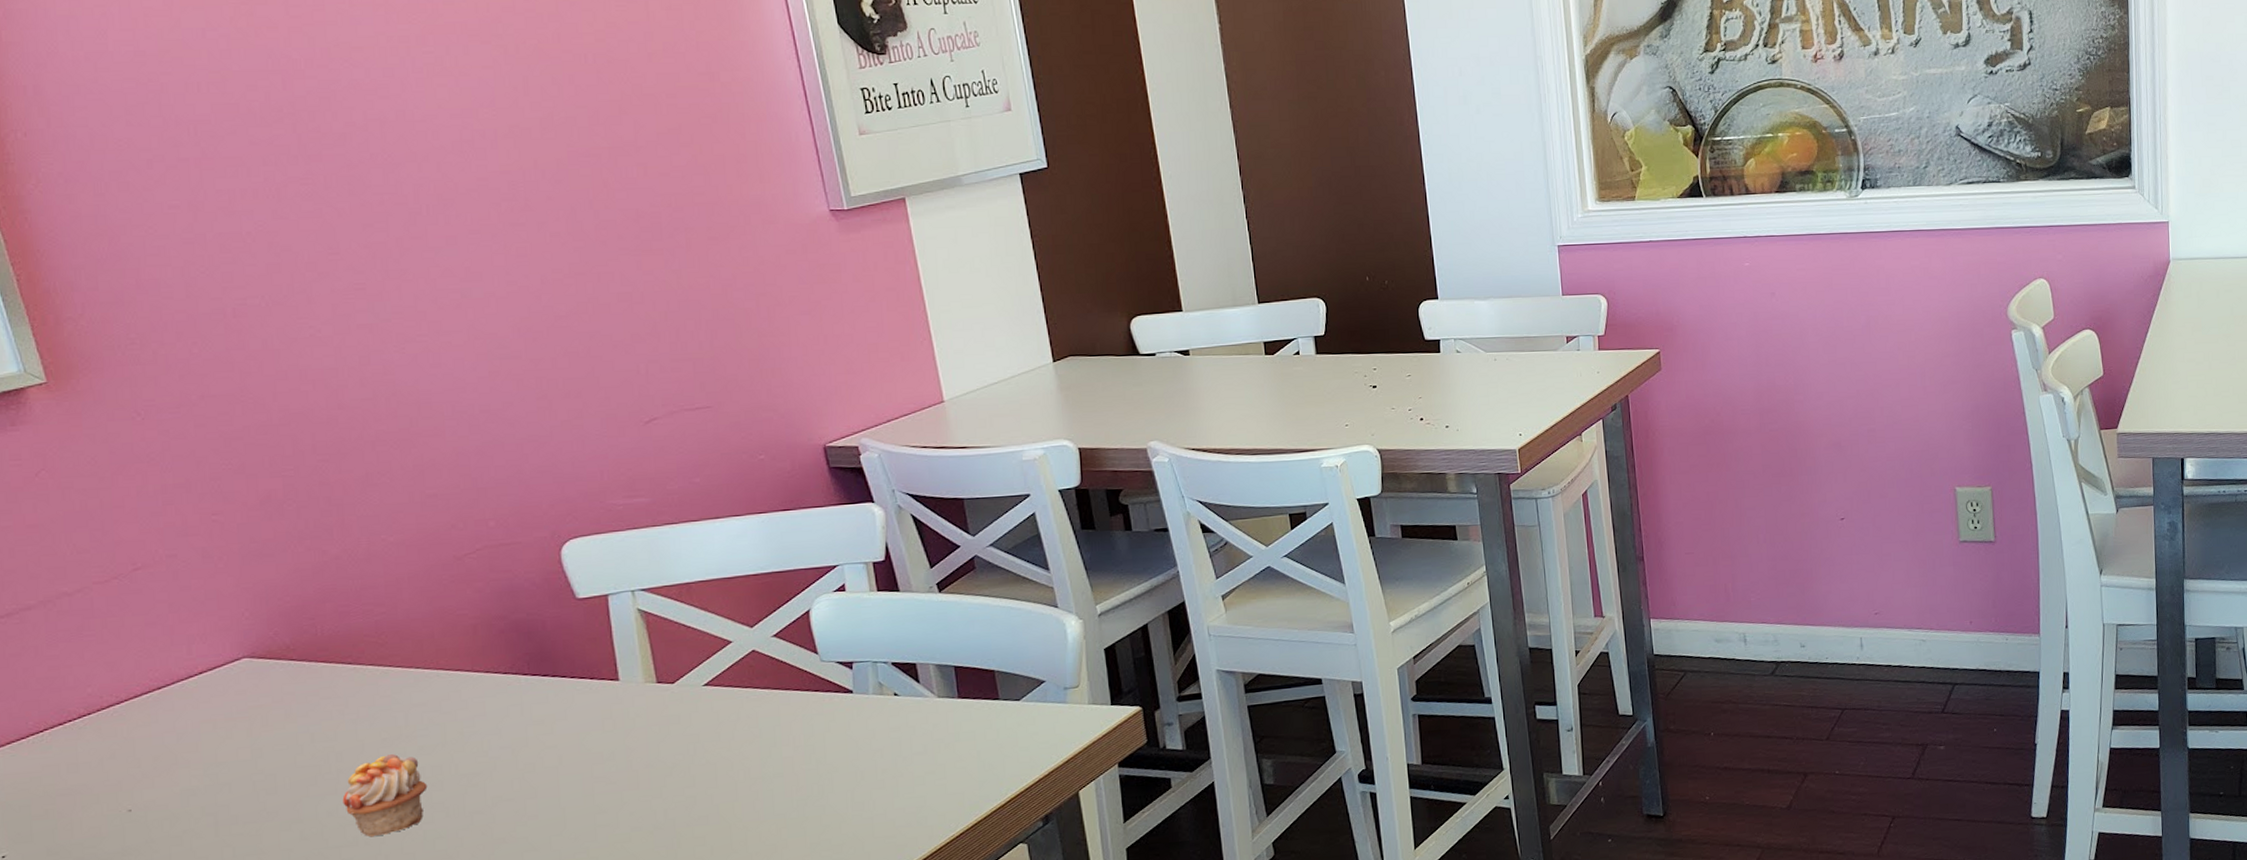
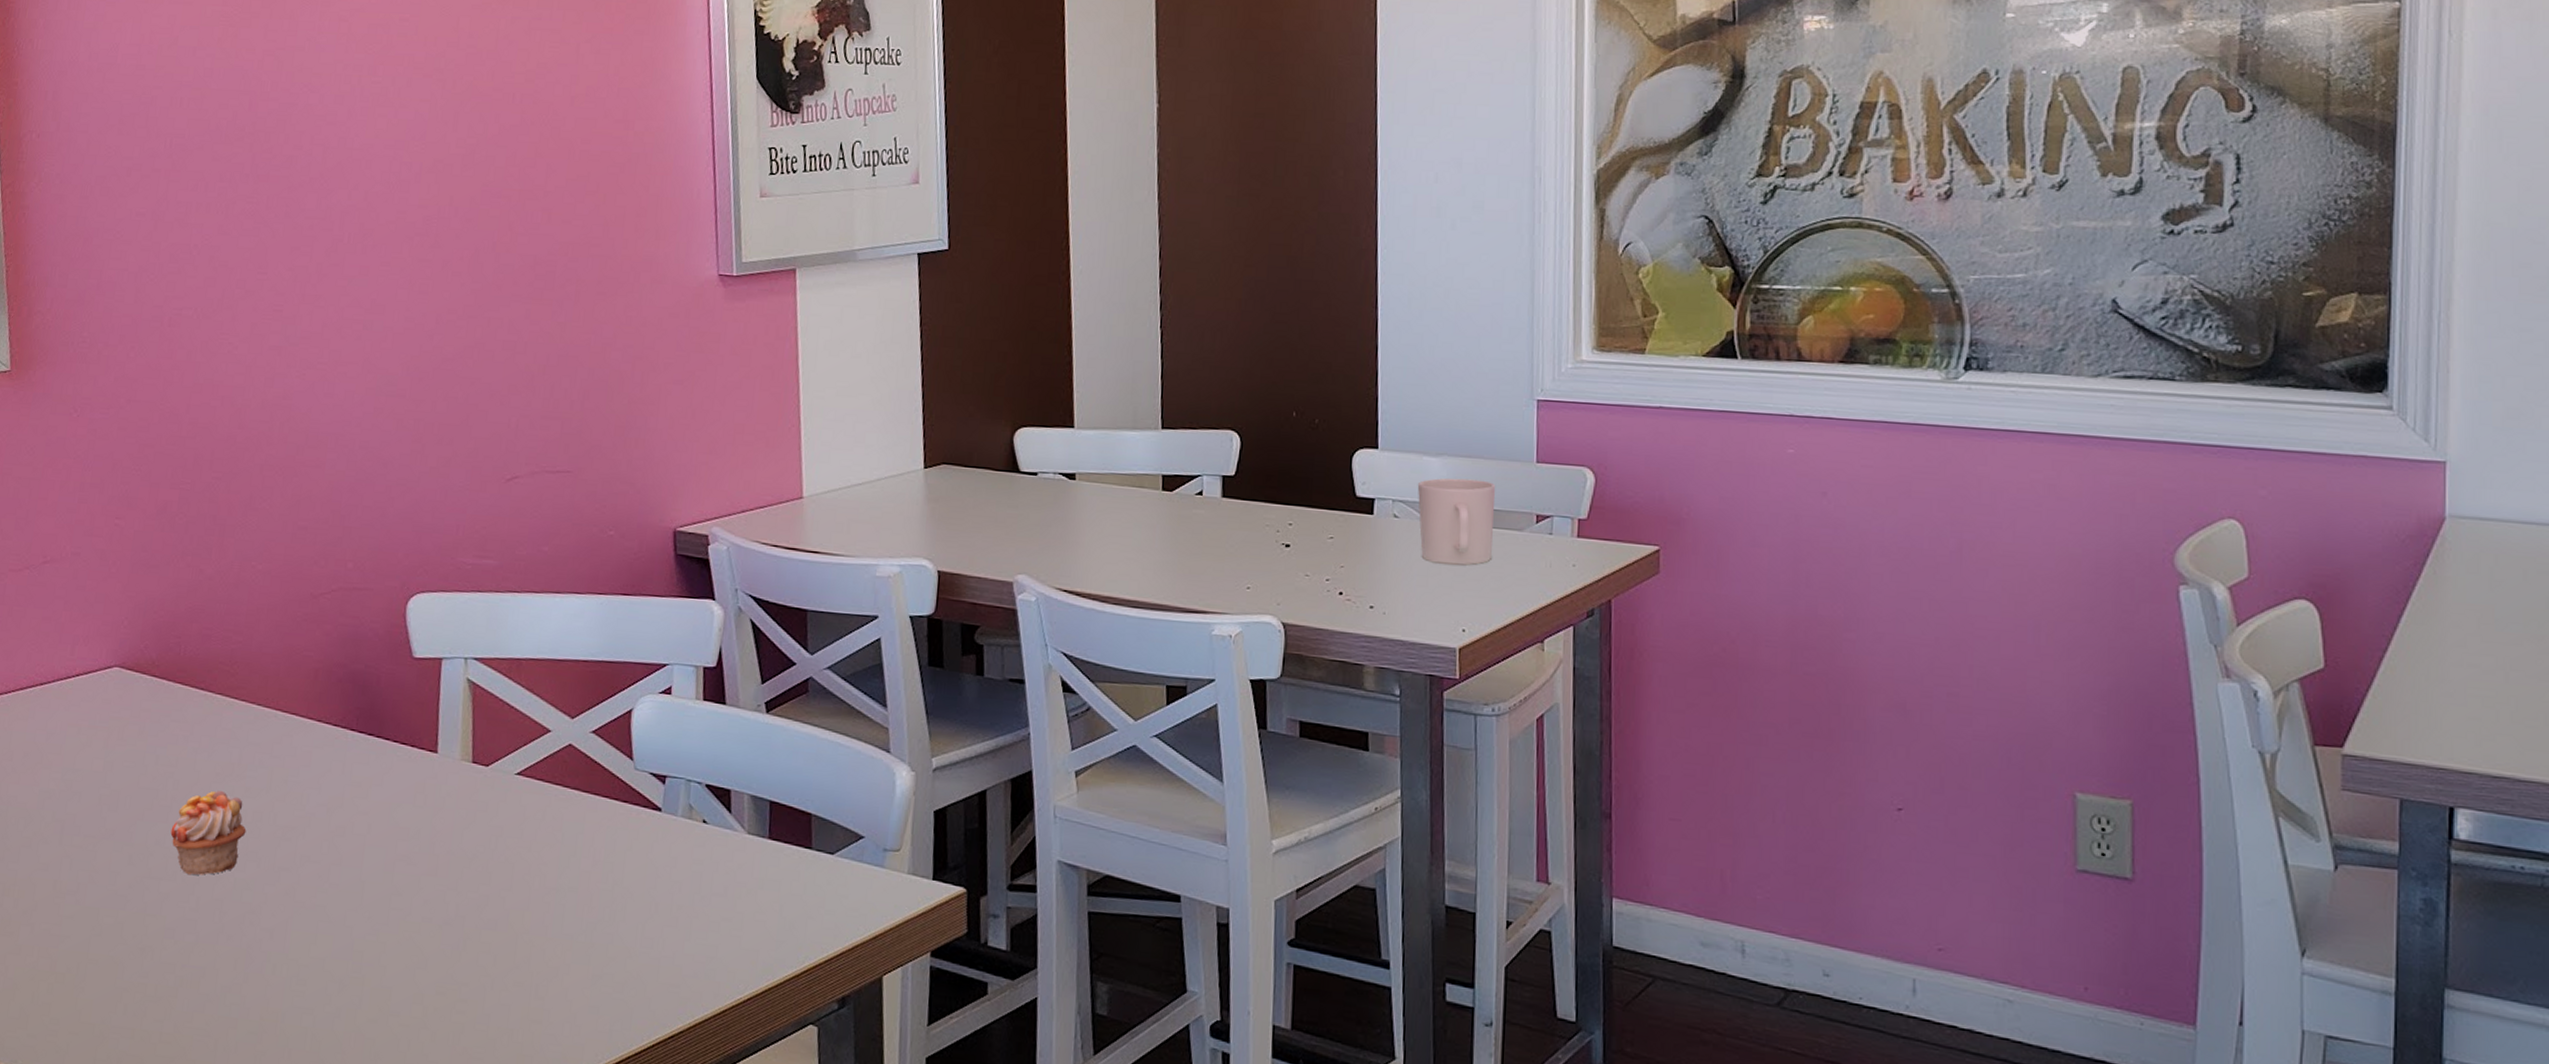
mug: none [1472,314,1536,386] -> present [1417,477,1496,566]

